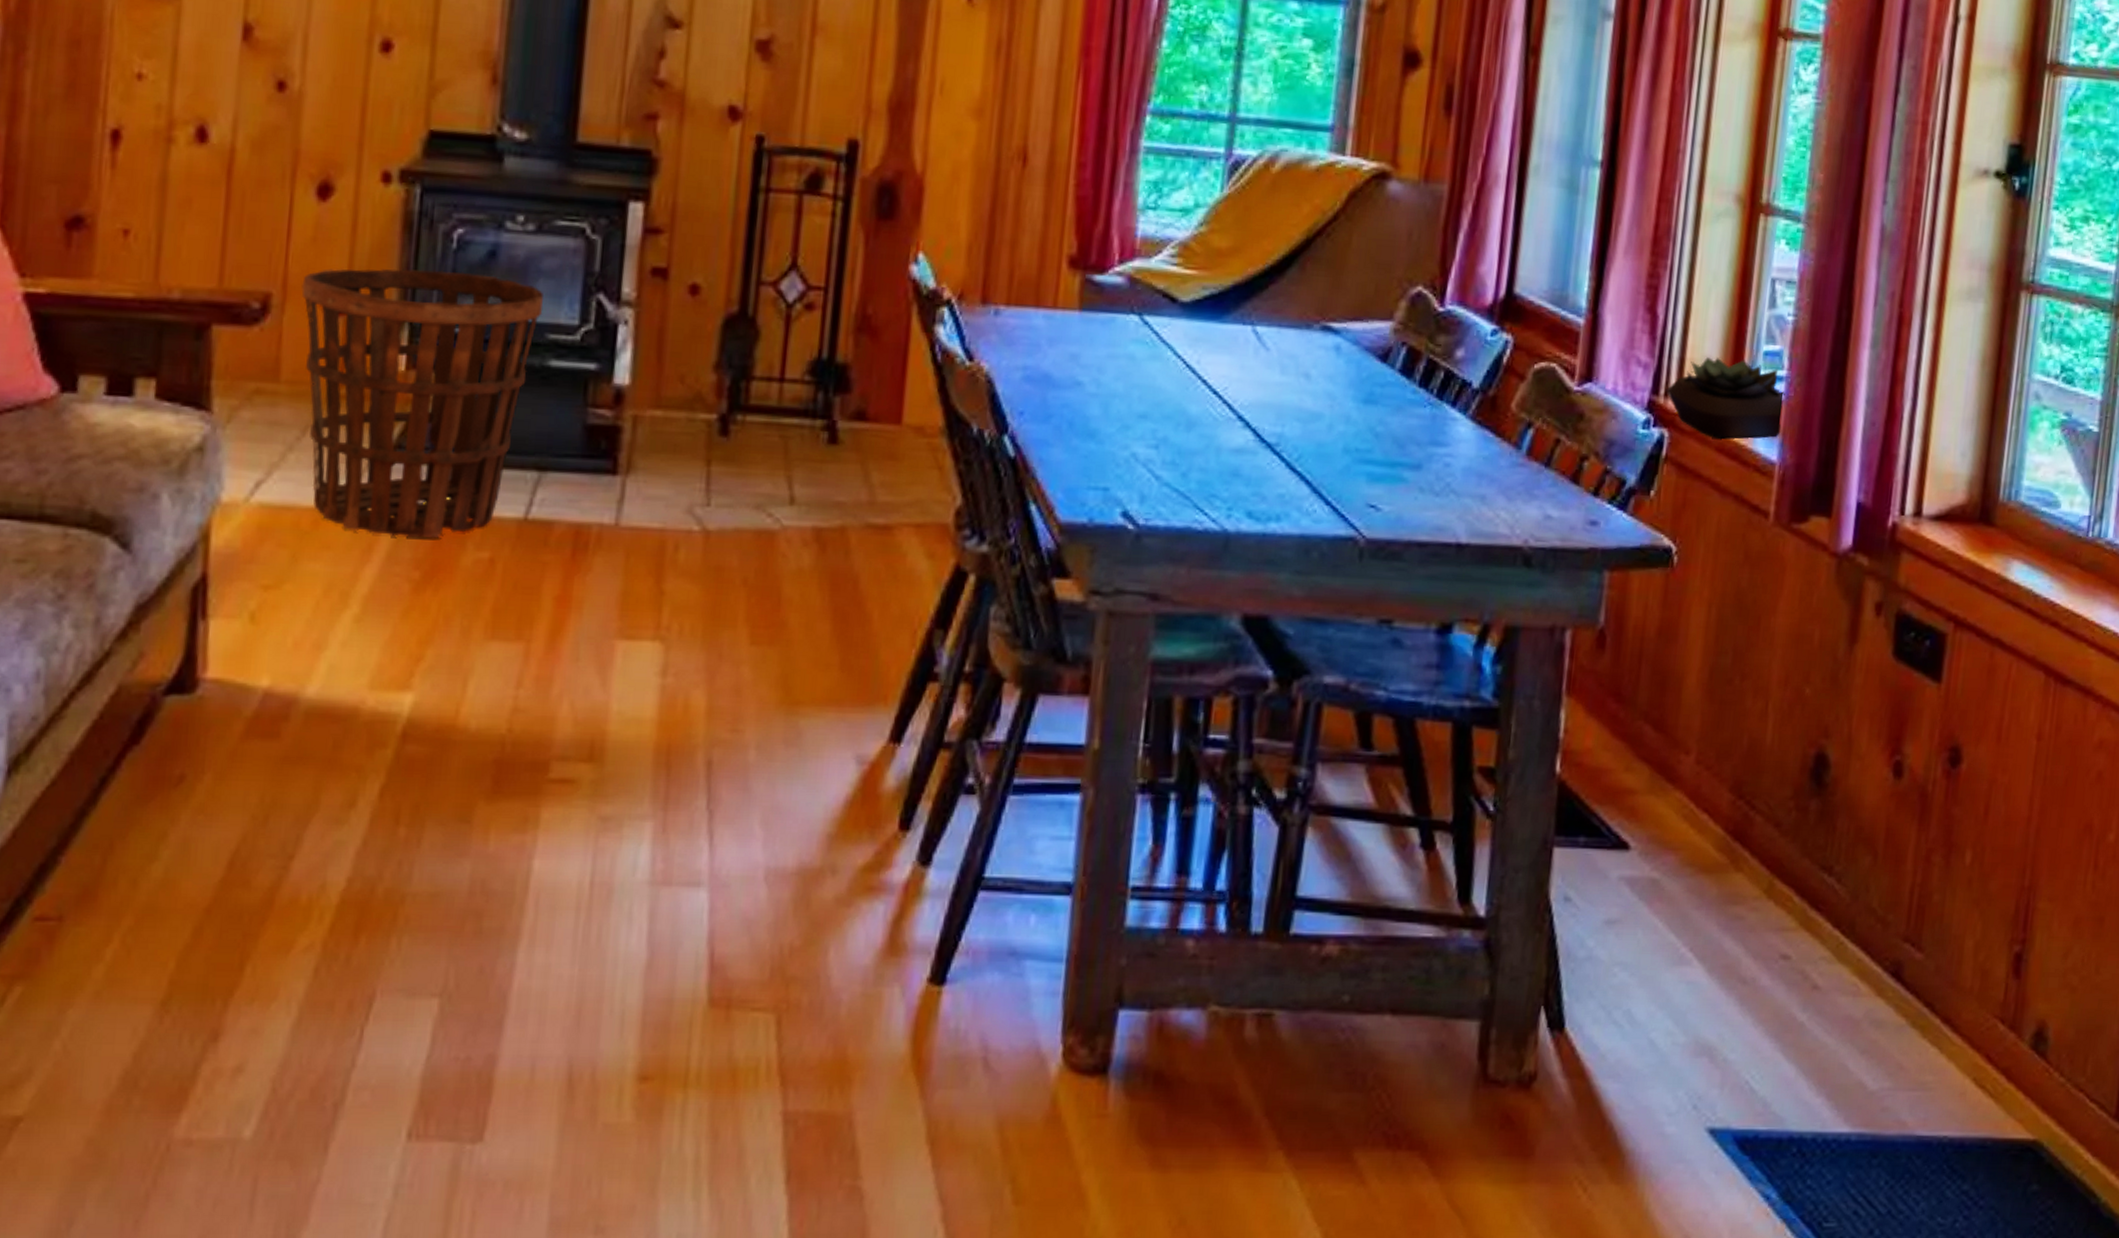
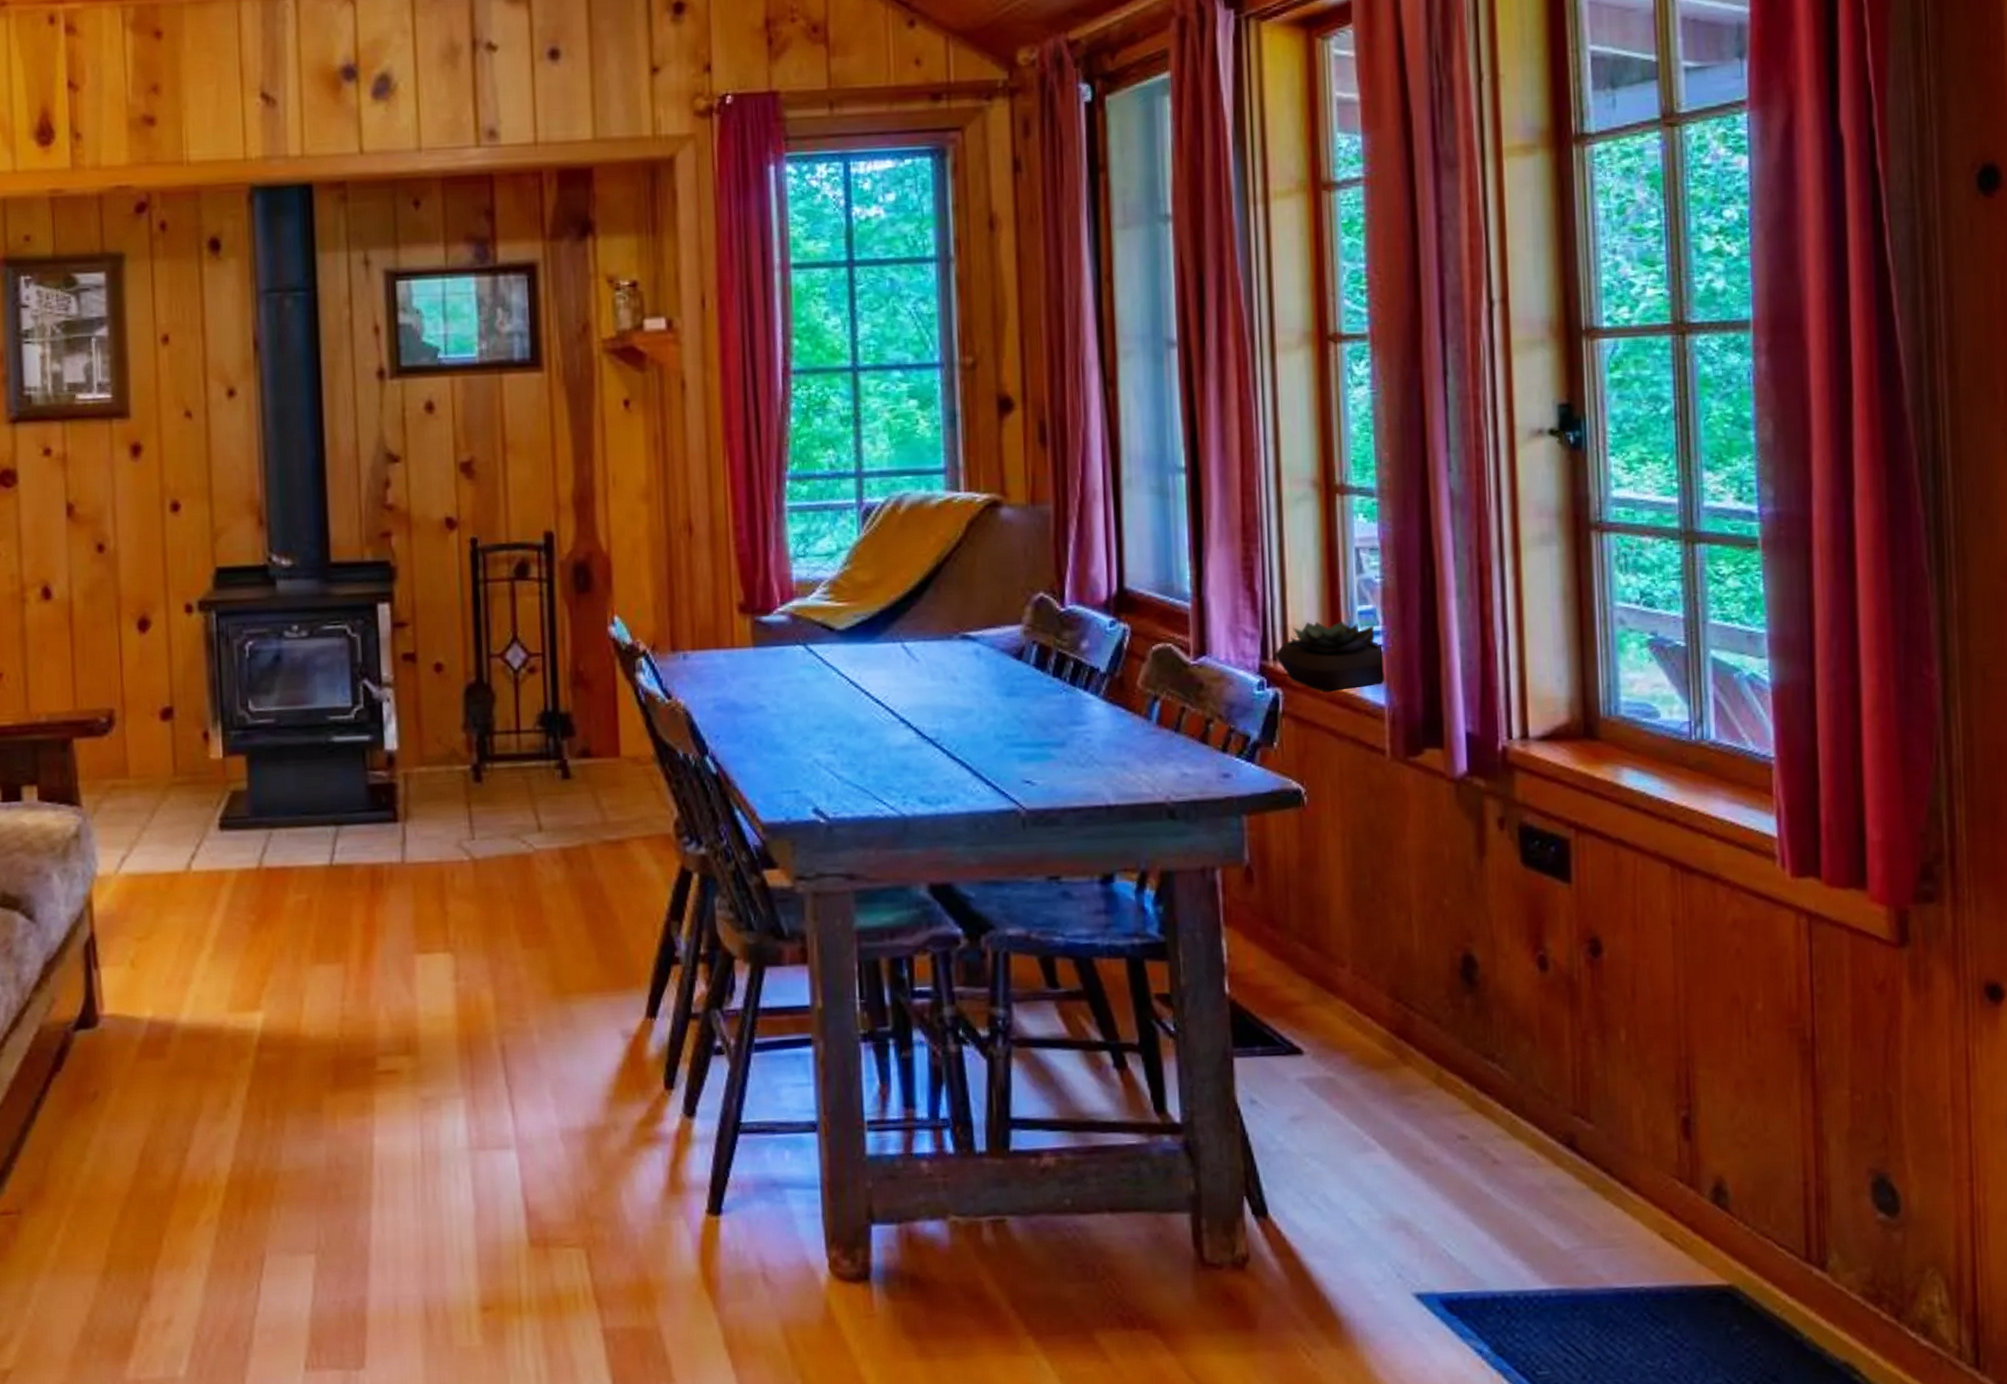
basket: present [301,268,543,539] -> none [136,675,323,889]

